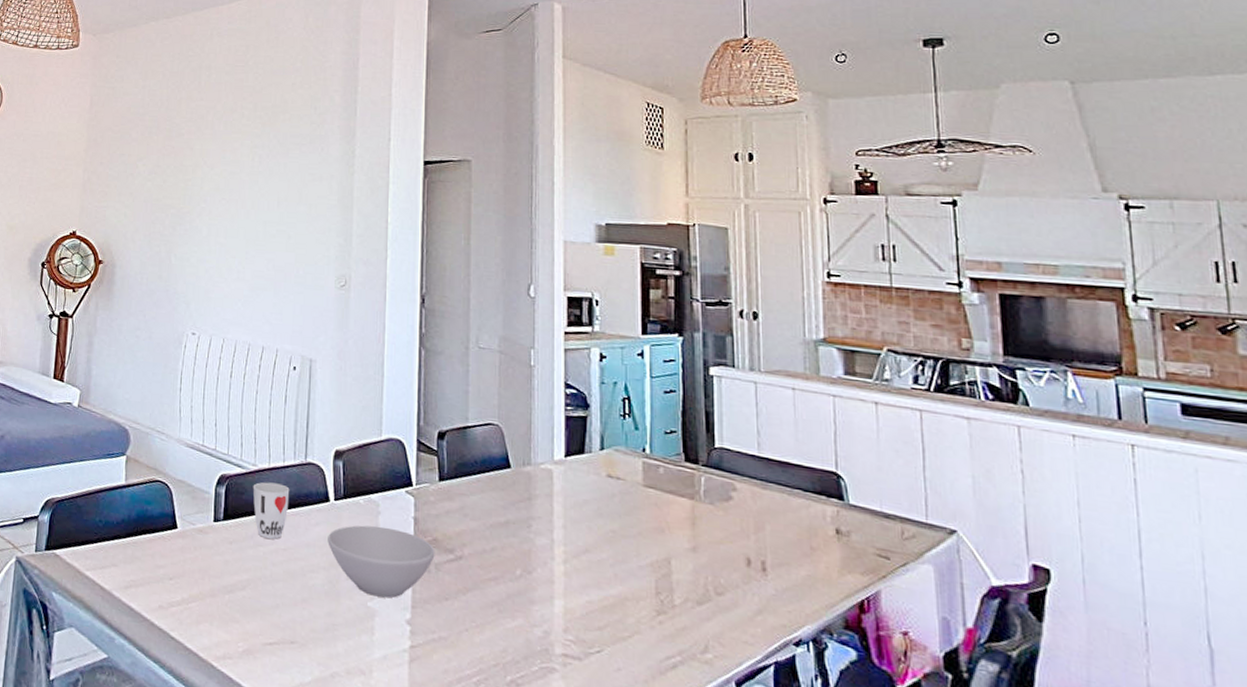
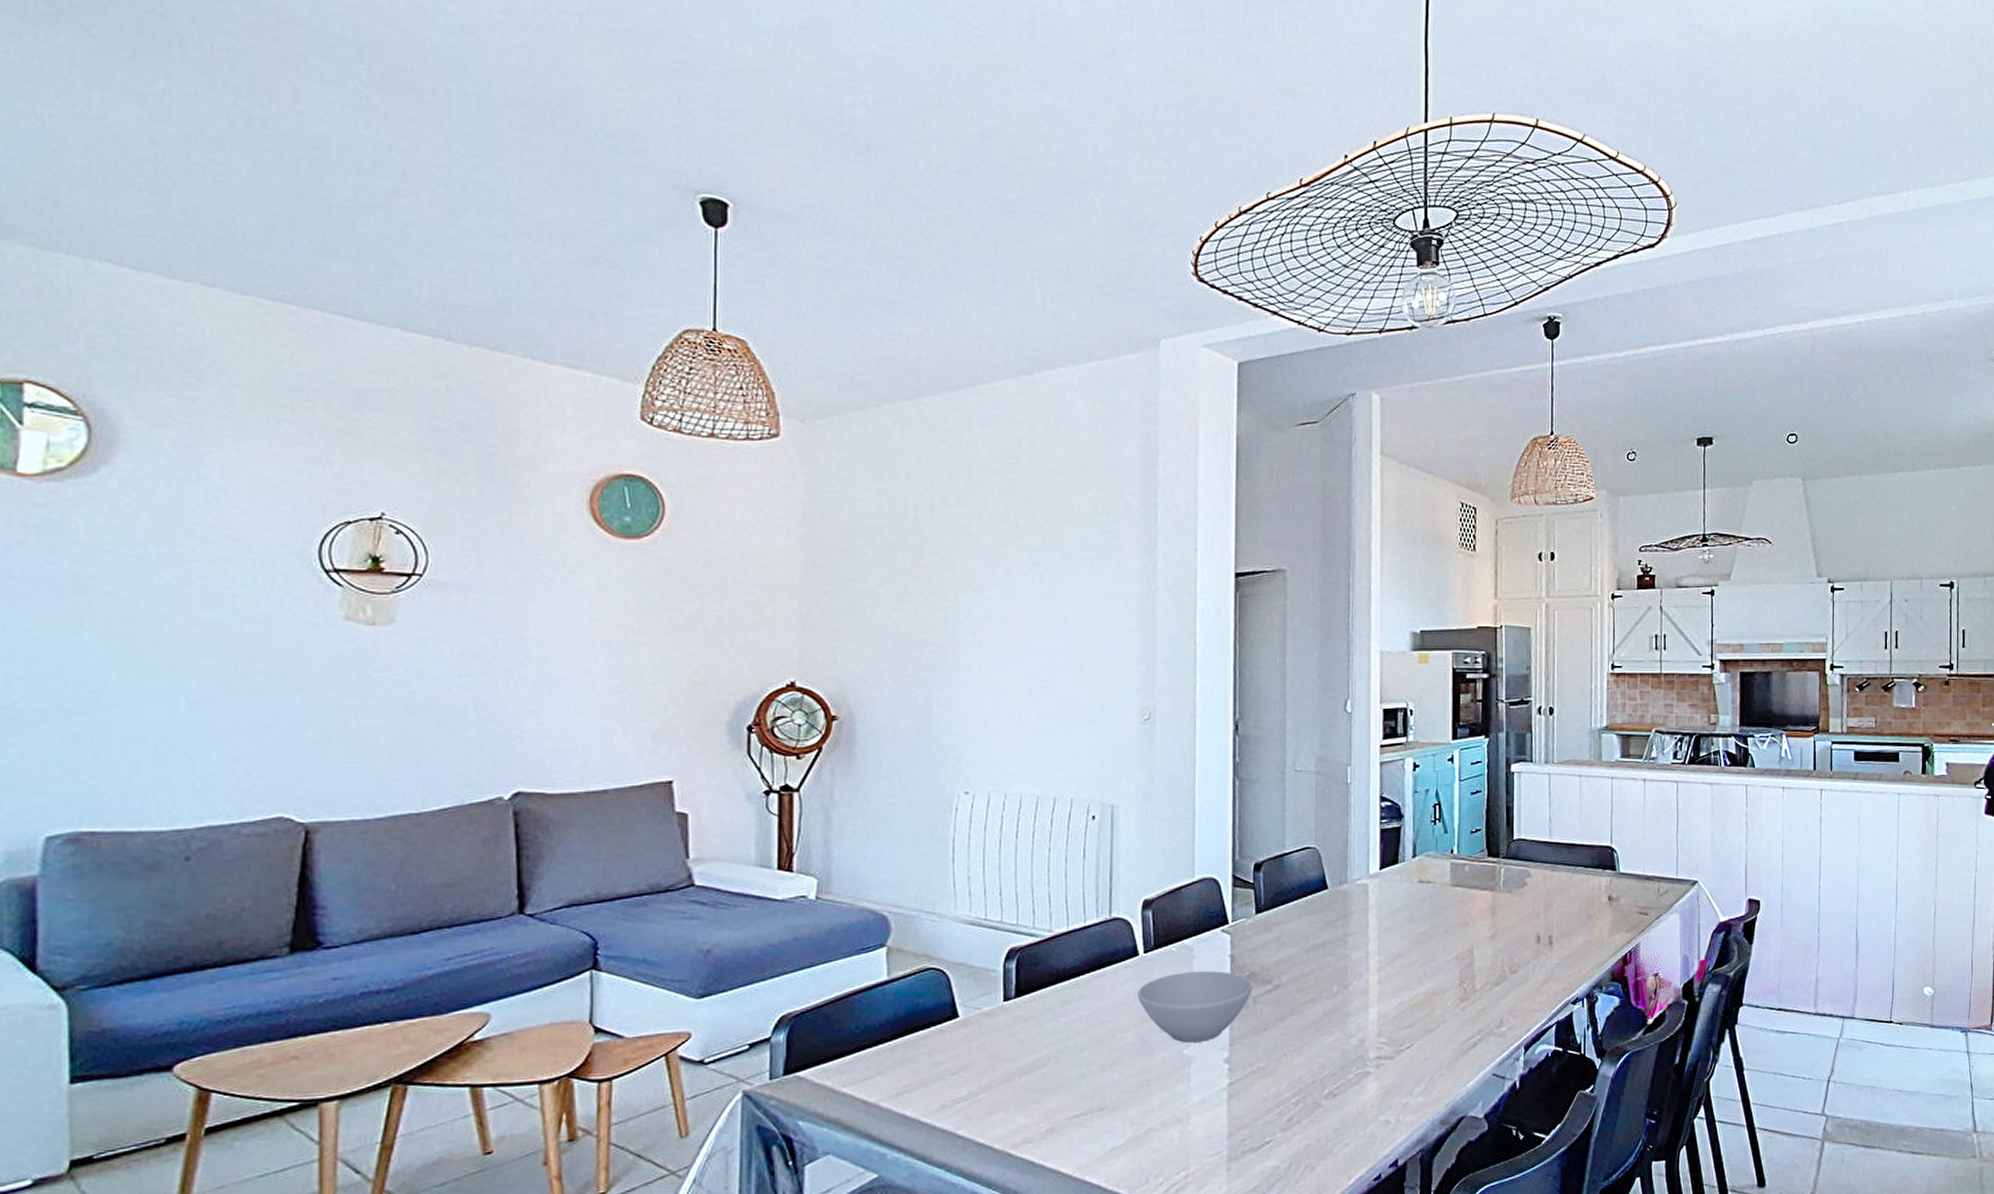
cup: present [252,482,290,539] -> none [1049,946,1093,1007]

